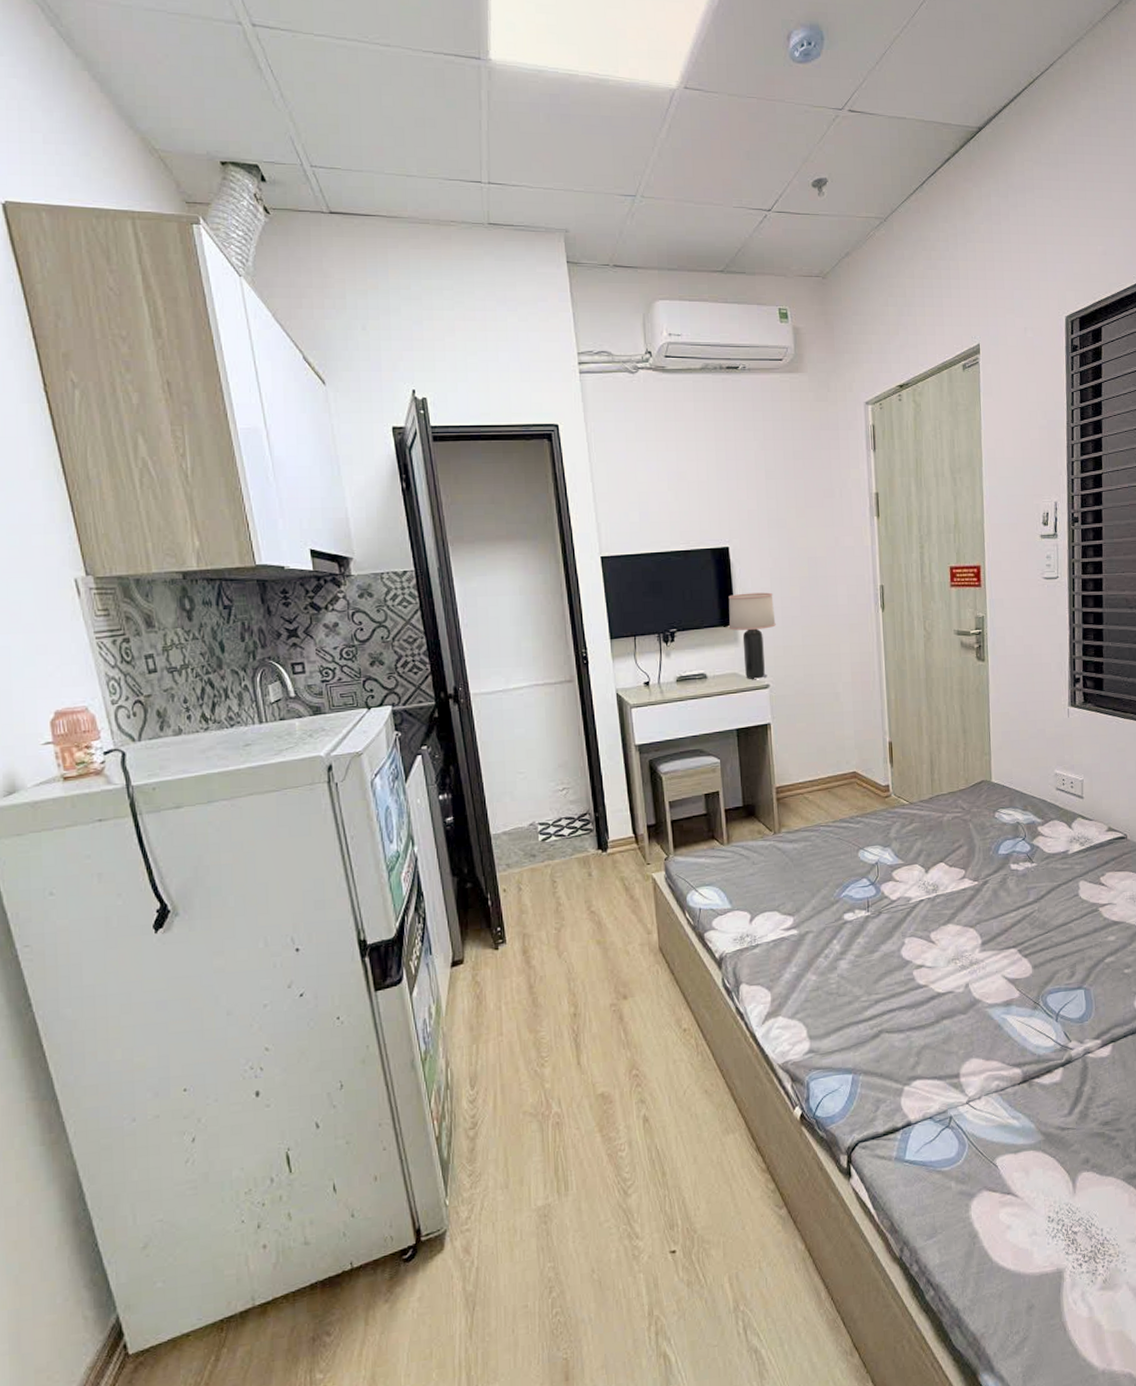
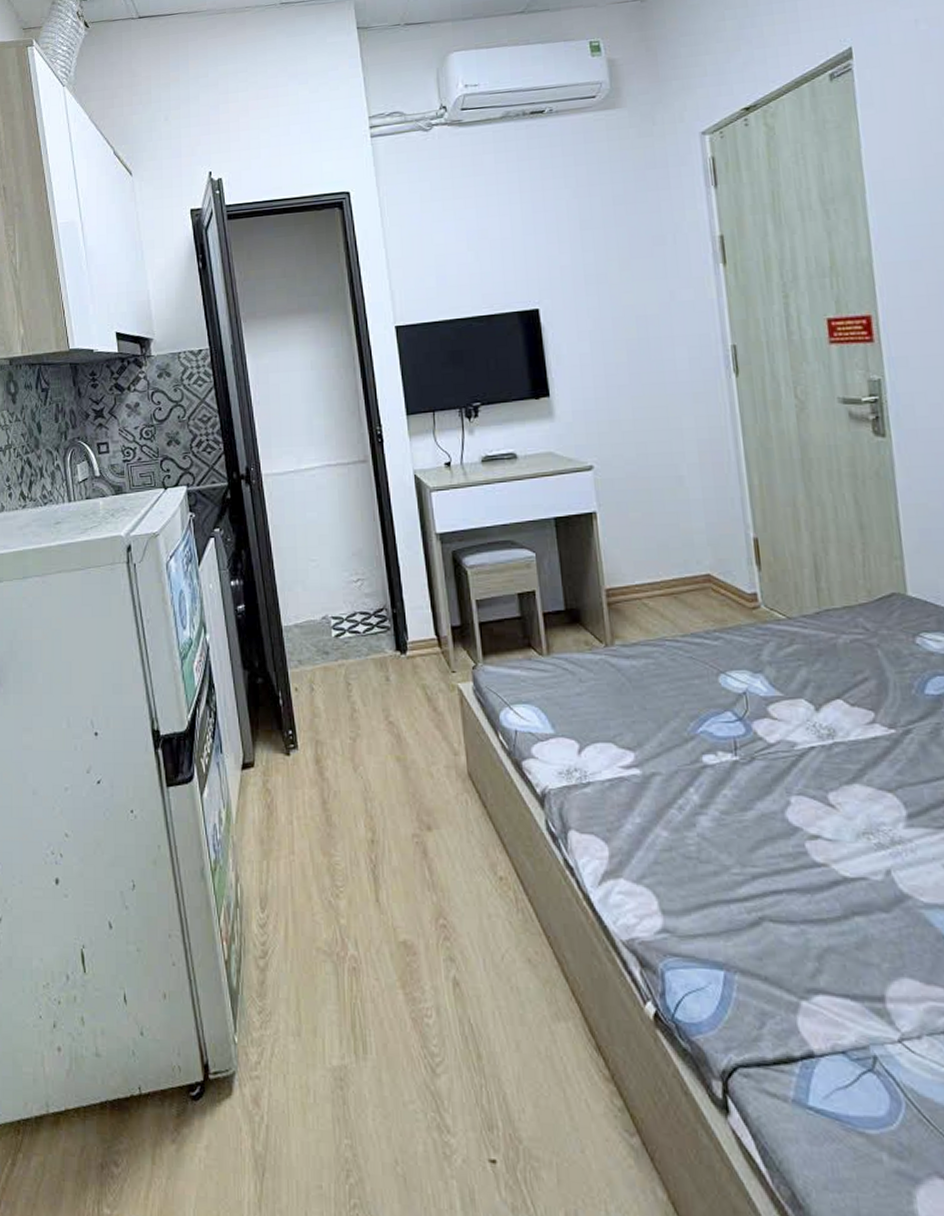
table lamp: present [728,592,776,679] -> none [540,358,599,459]

